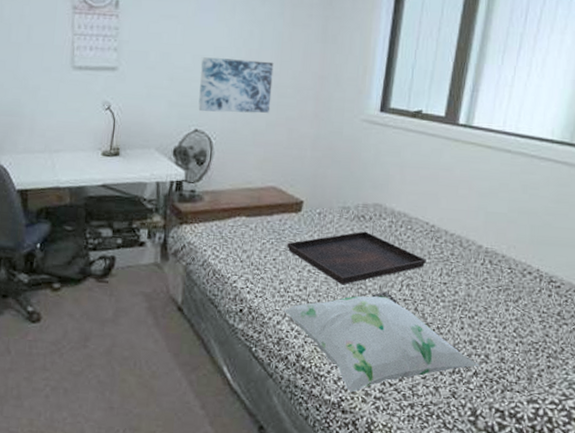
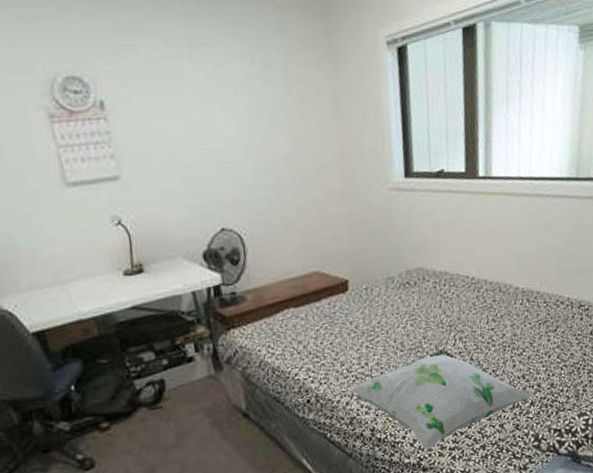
wall art: present [198,57,274,113] -> none [212,144,297,209]
serving tray: present [287,231,426,285] -> none [341,296,473,353]

